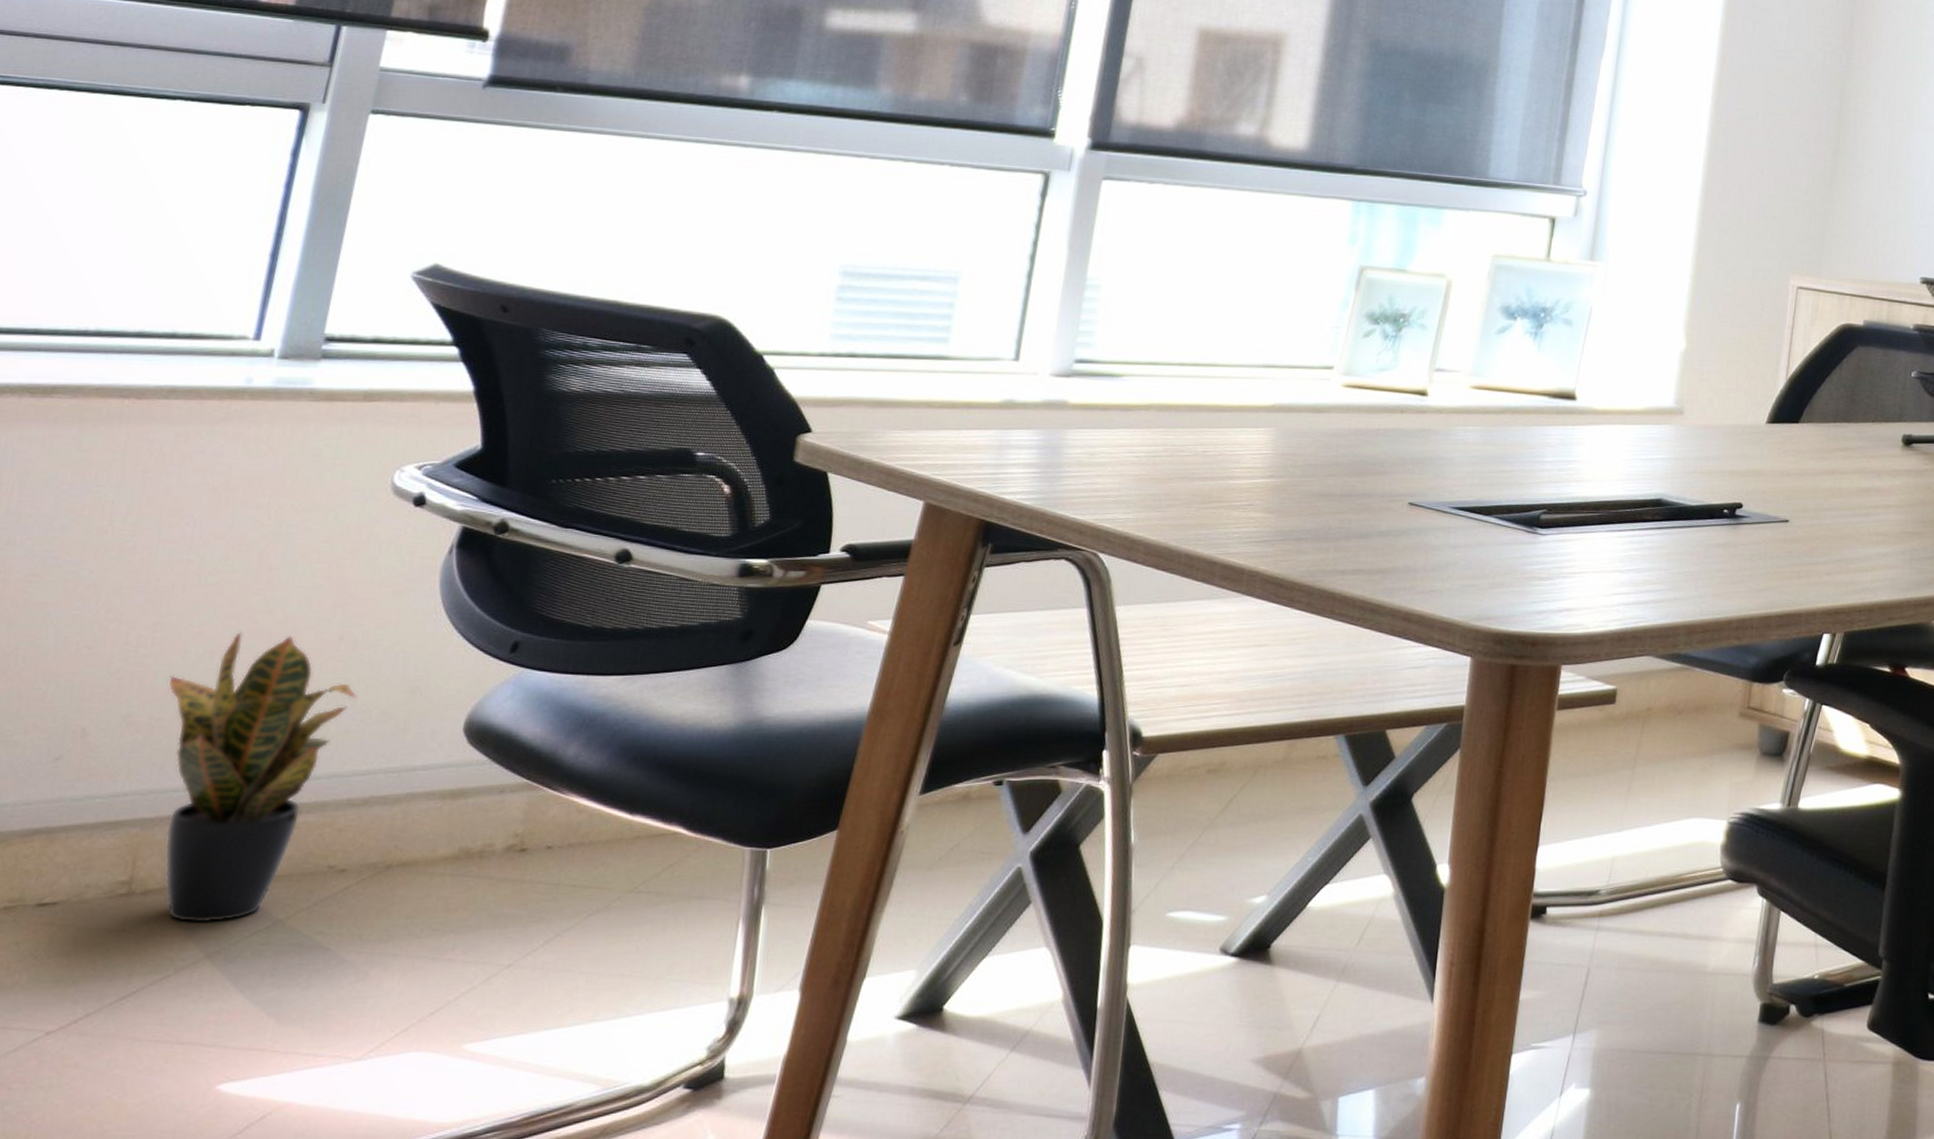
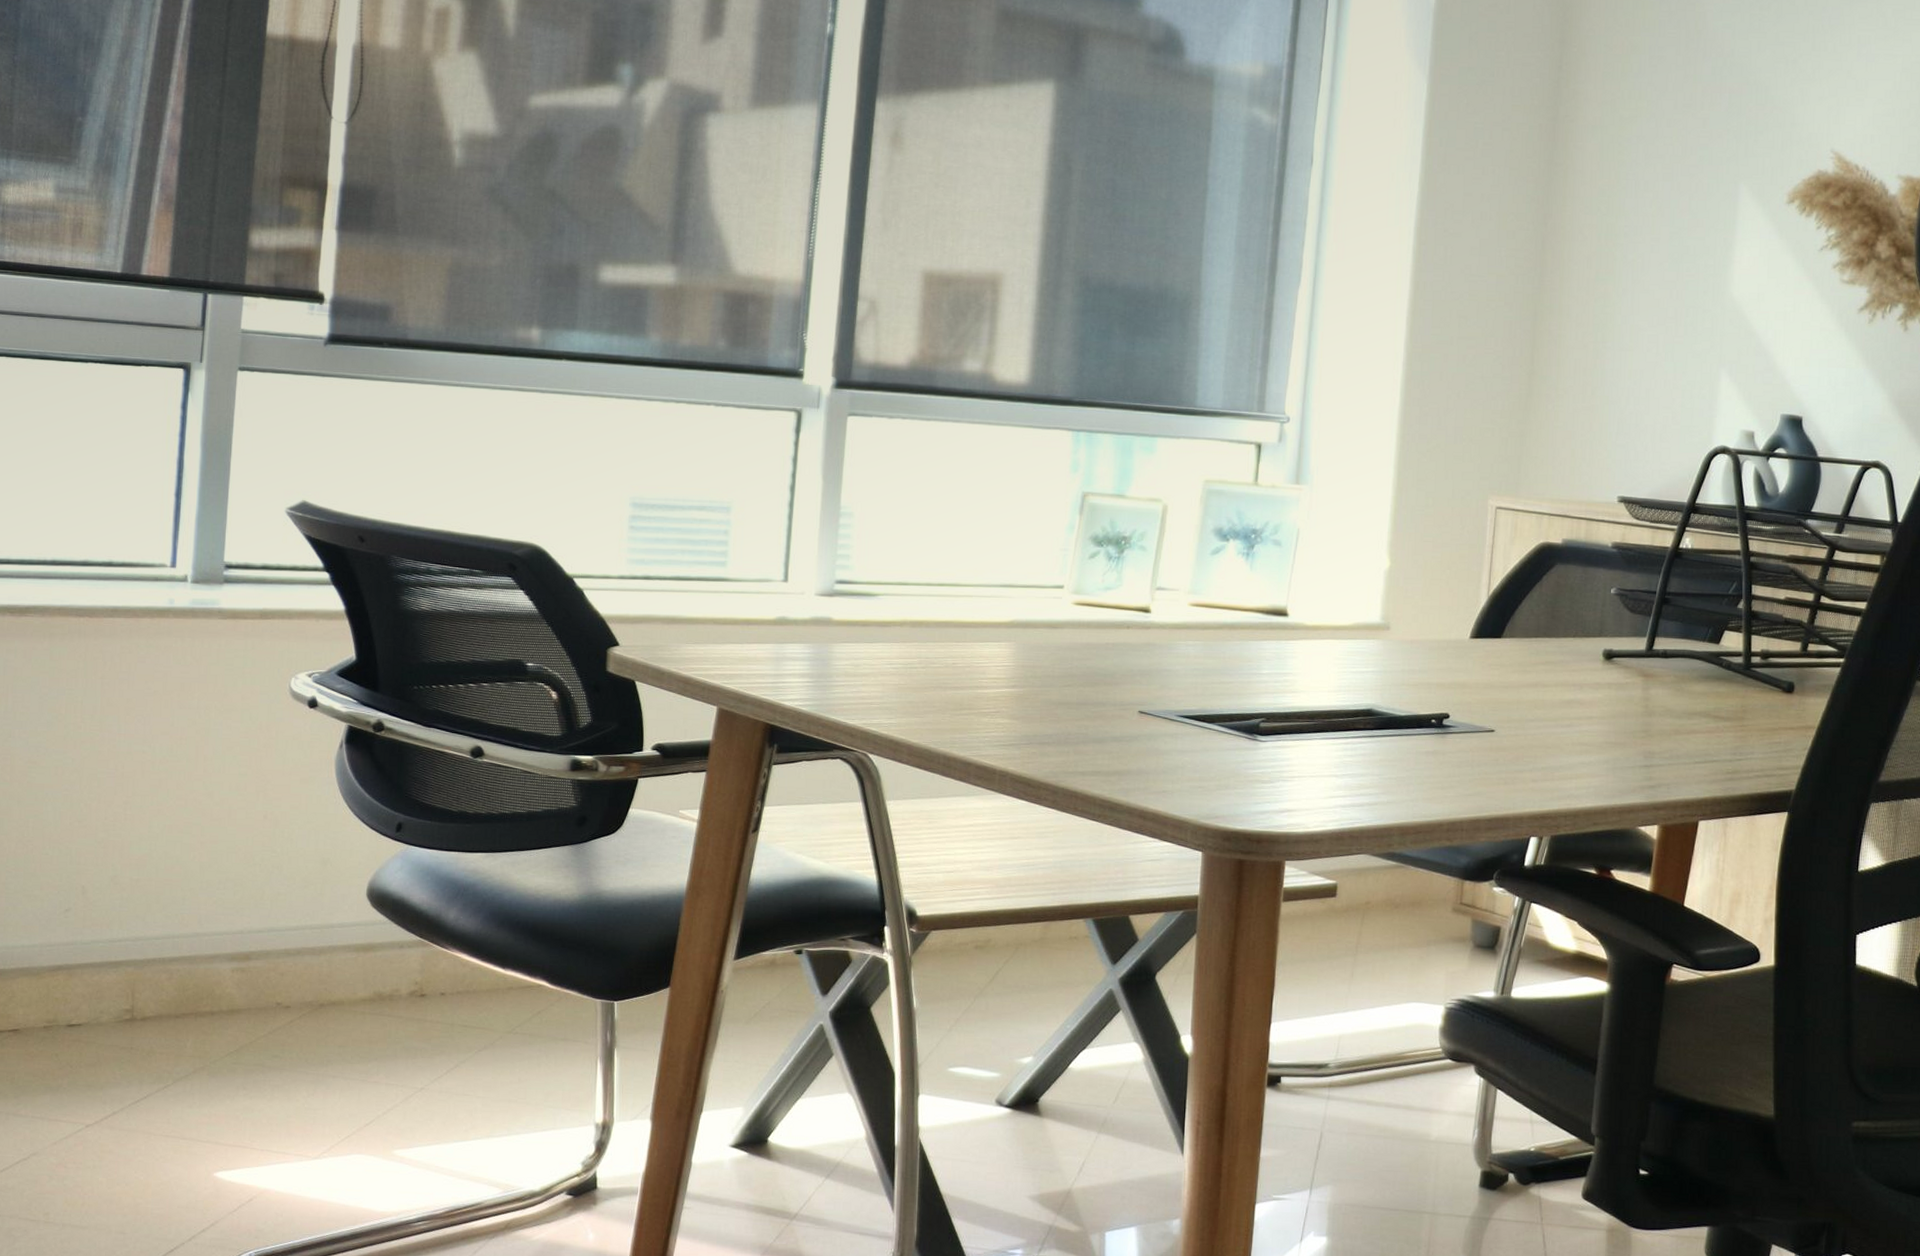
potted plant: present [164,632,357,923] -> none [140,811,282,1045]

